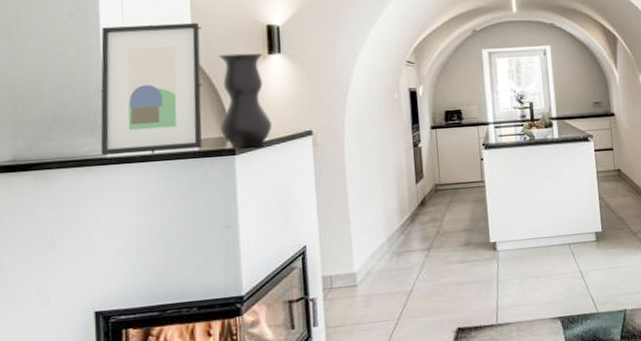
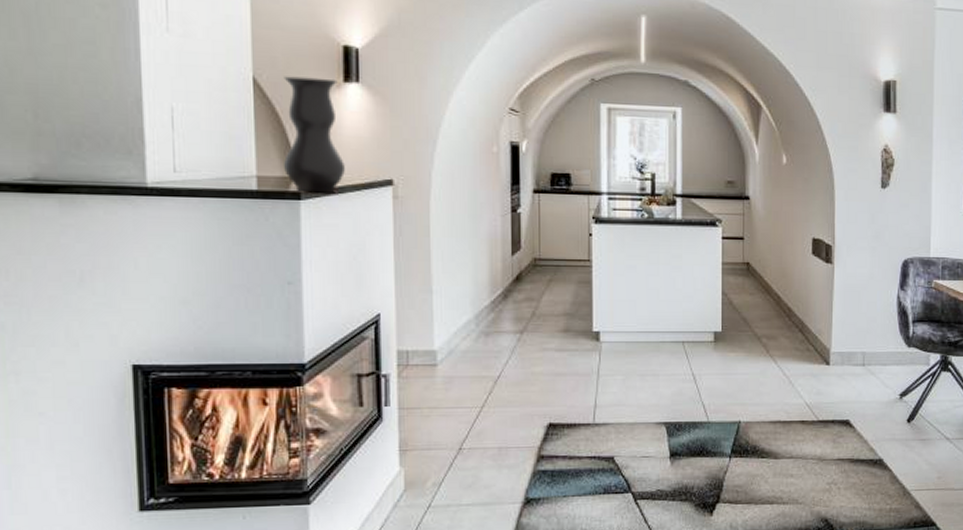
picture frame: present [100,22,203,156] -> none [139,27,264,188]

